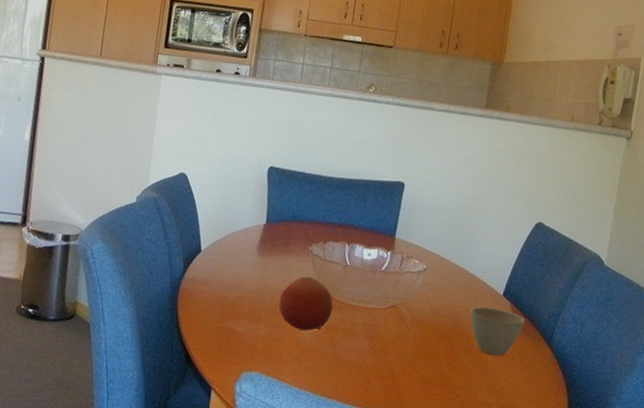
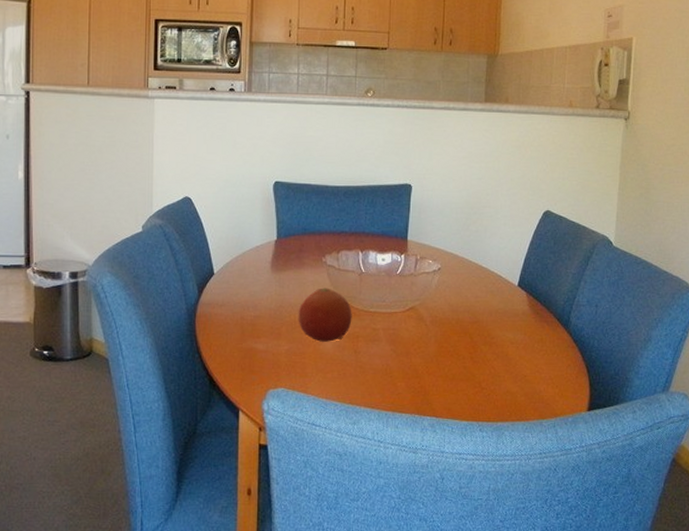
cup: present [470,306,525,356] -> none [488,298,542,345]

